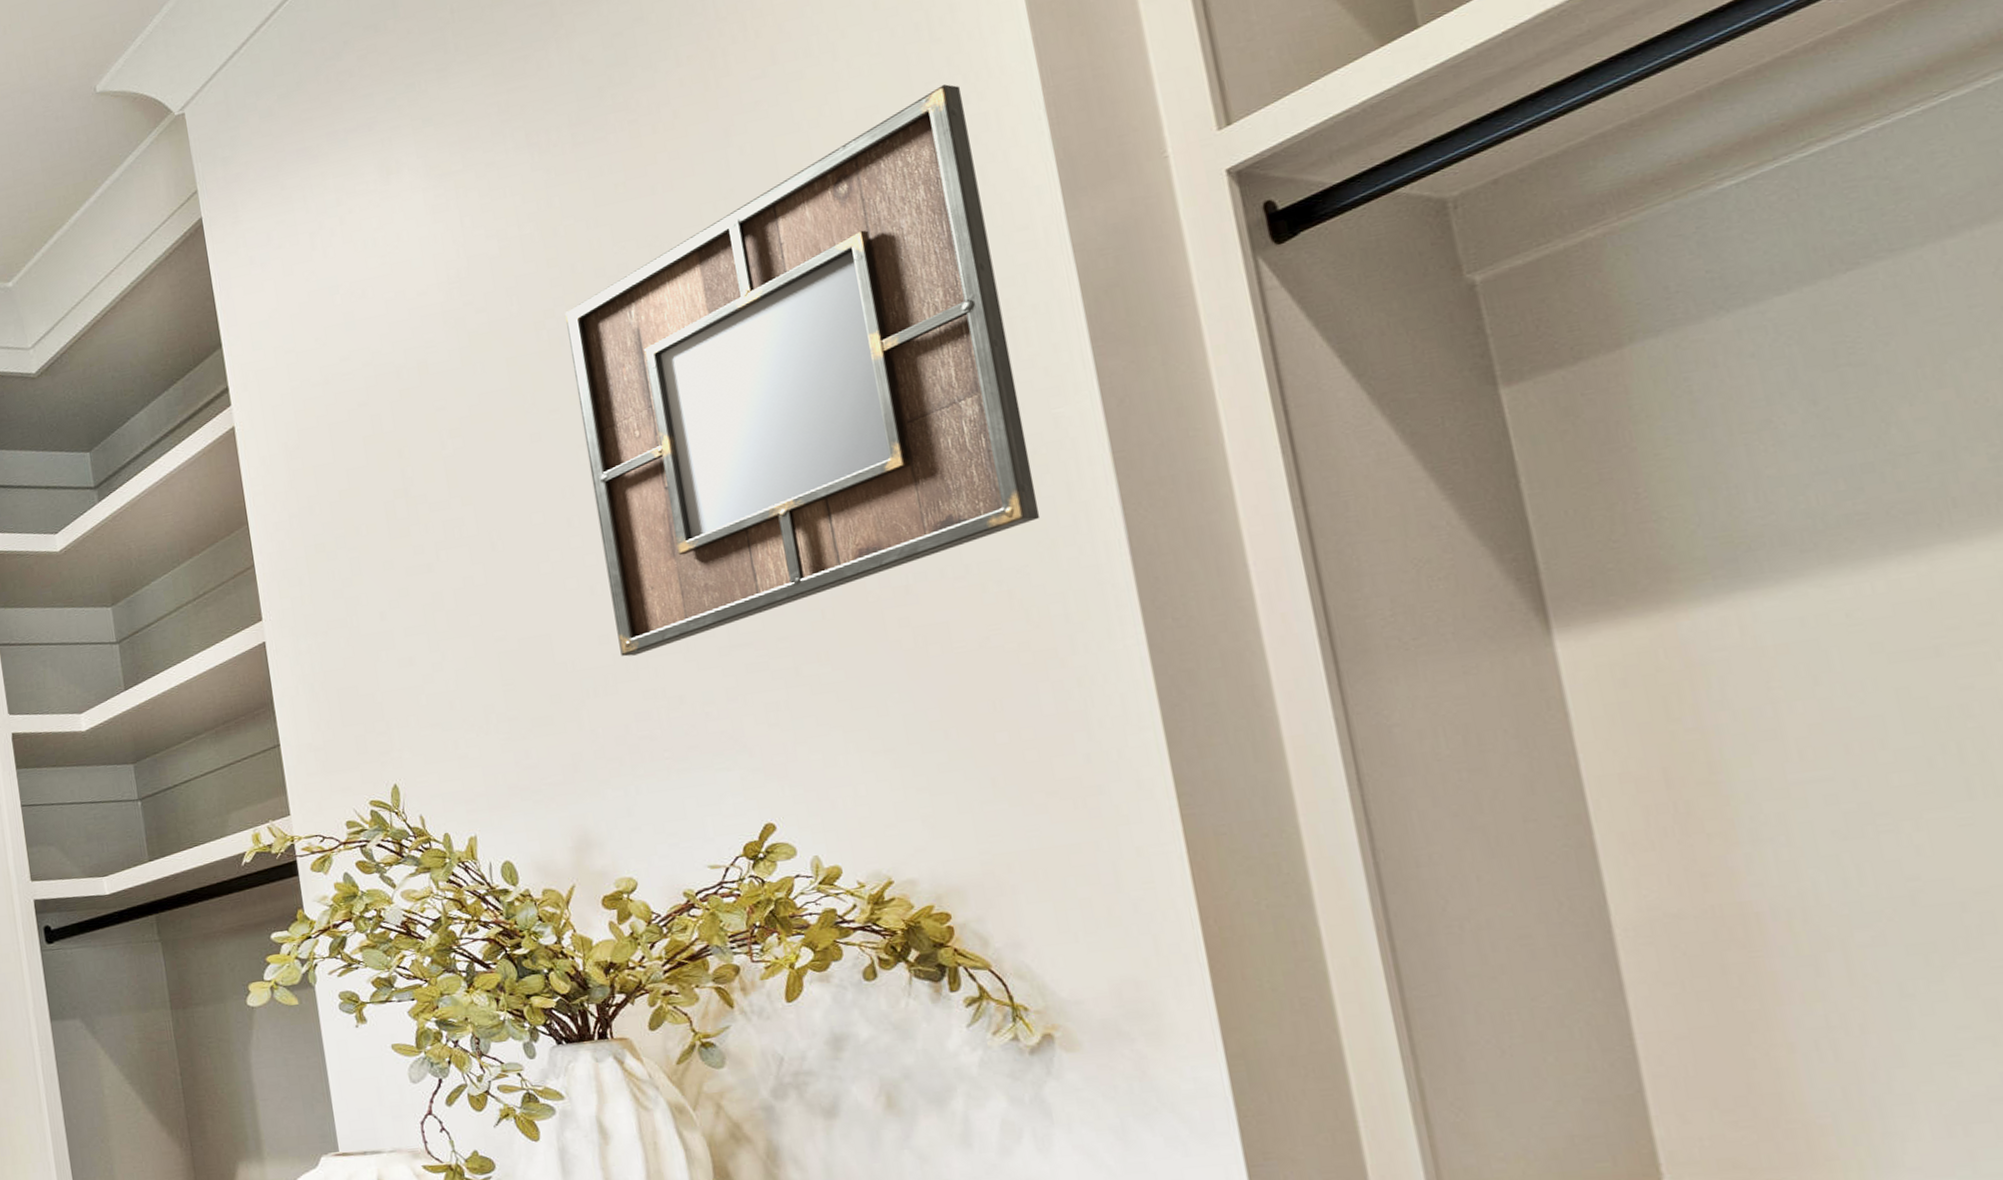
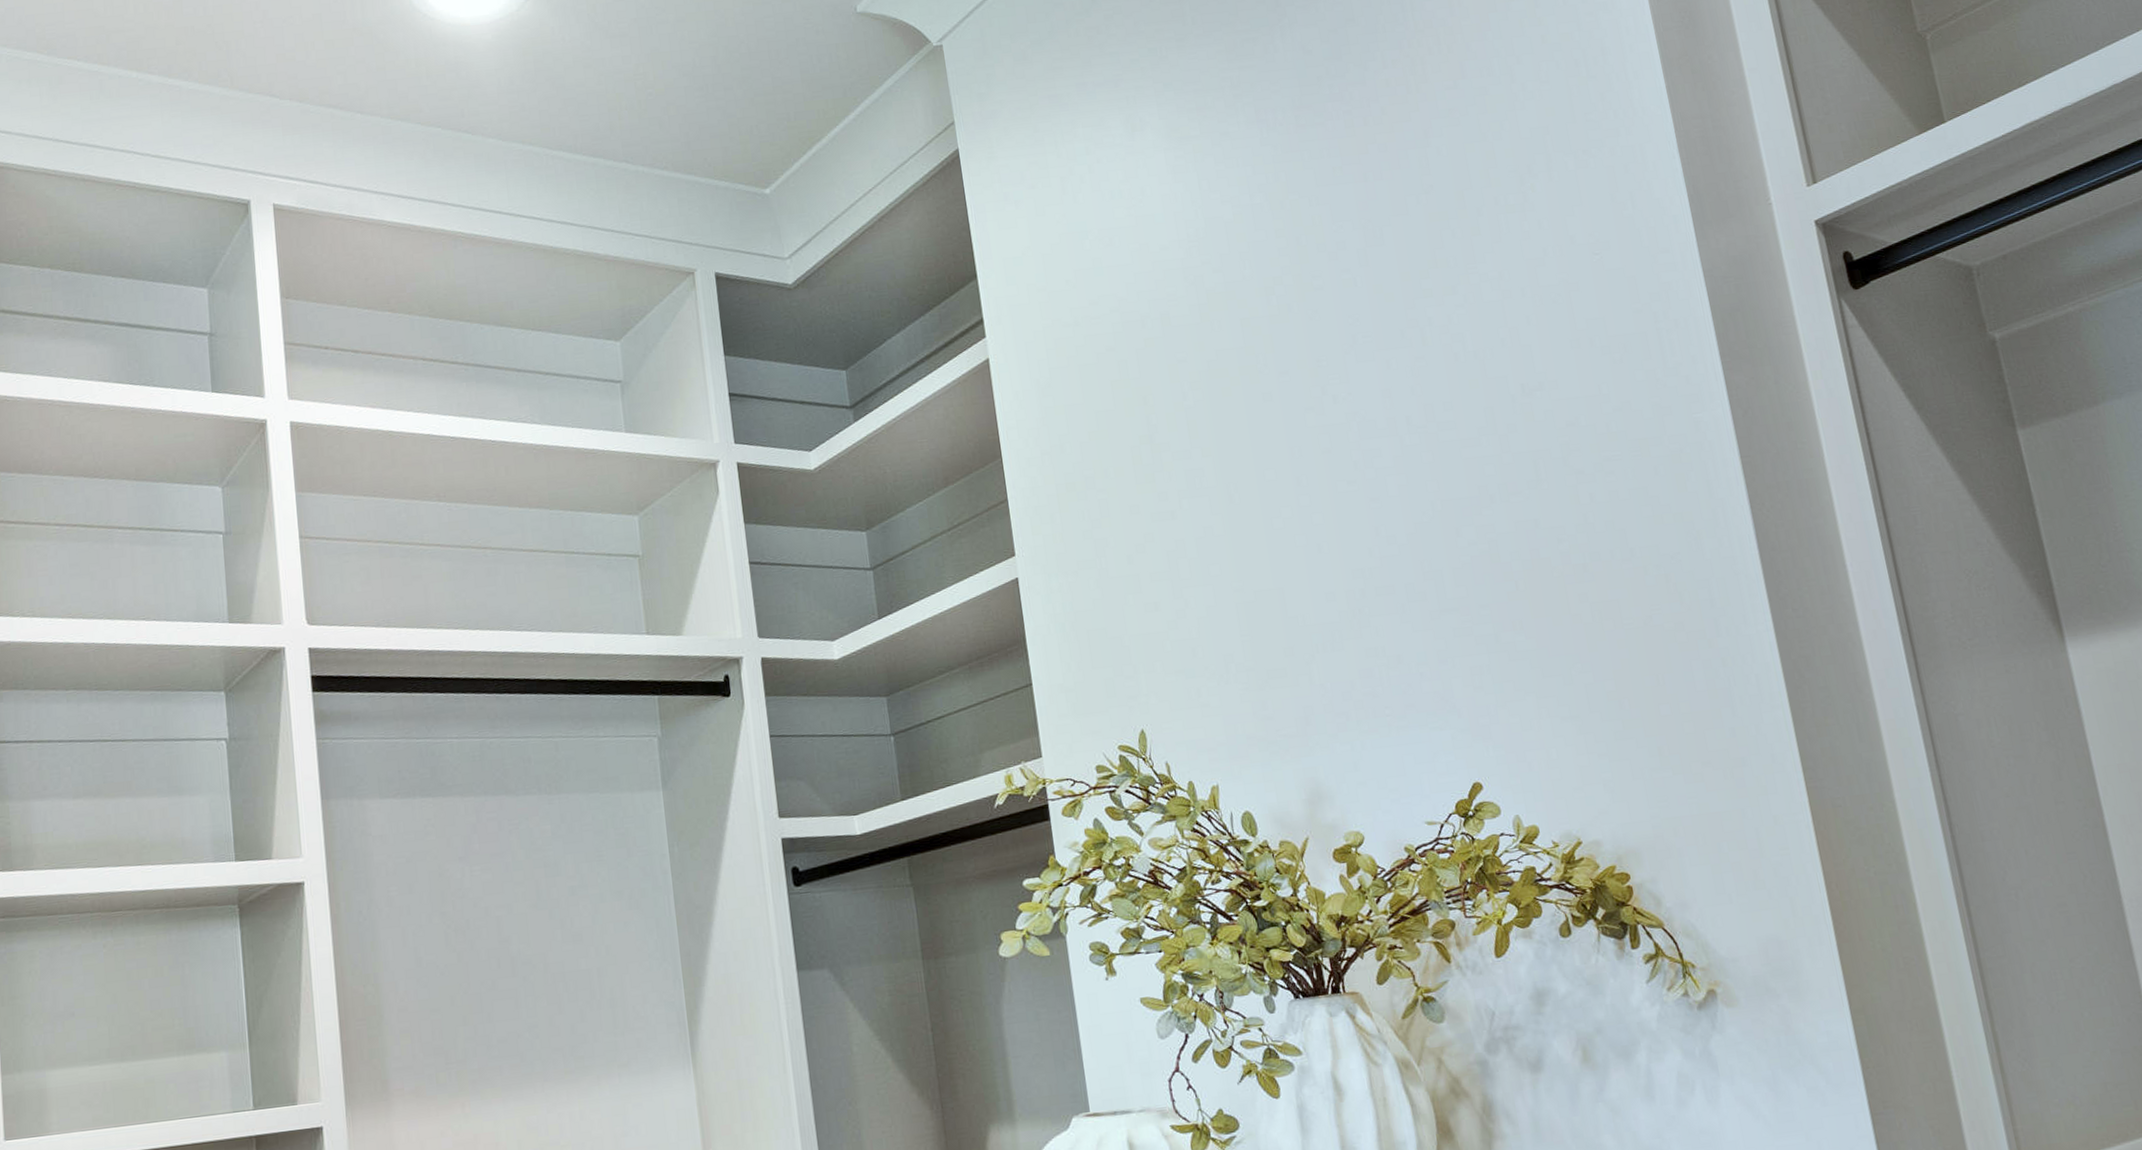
home mirror: present [565,84,1041,657] -> none [1292,117,1688,615]

